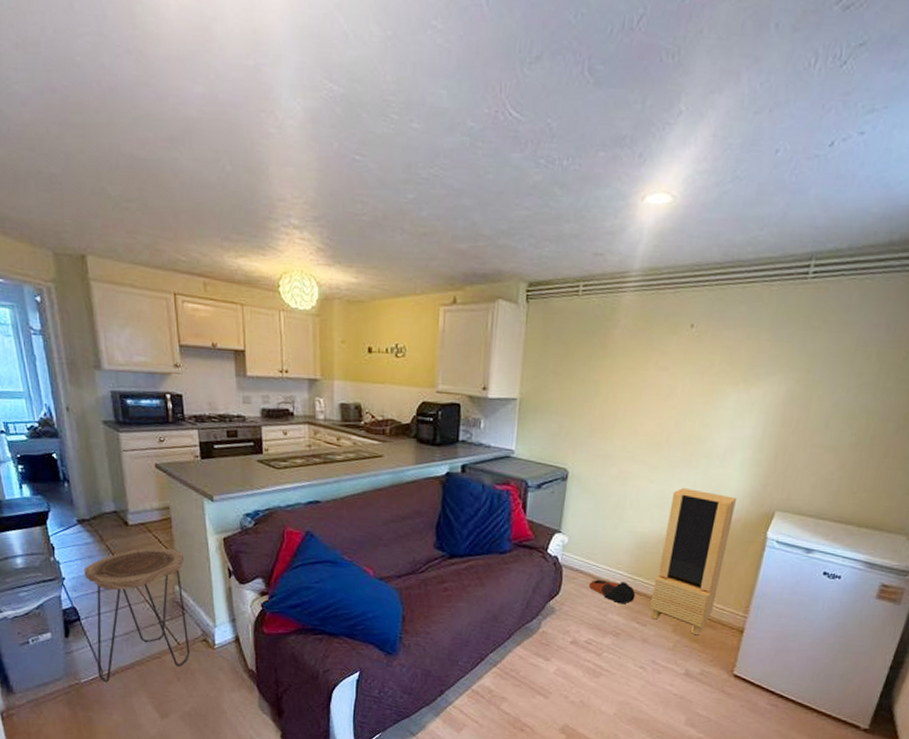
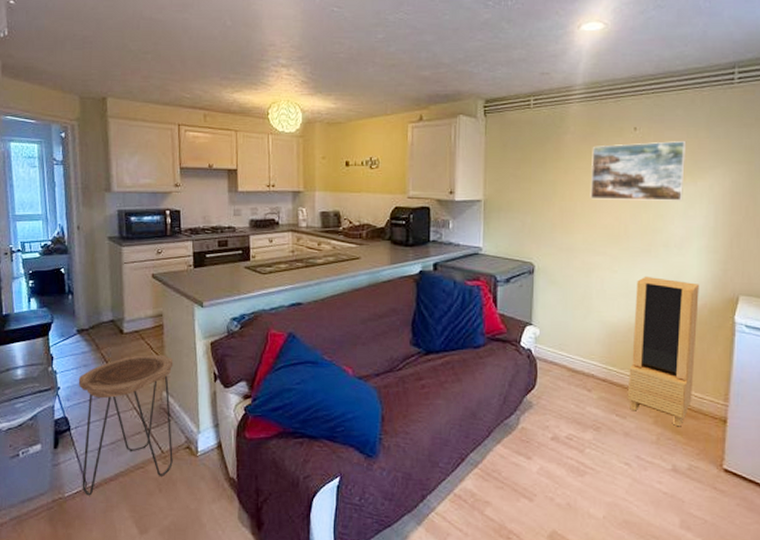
bag: present [588,580,636,603] -> none [563,371,612,395]
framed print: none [634,342,746,410] -> present [590,141,687,201]

